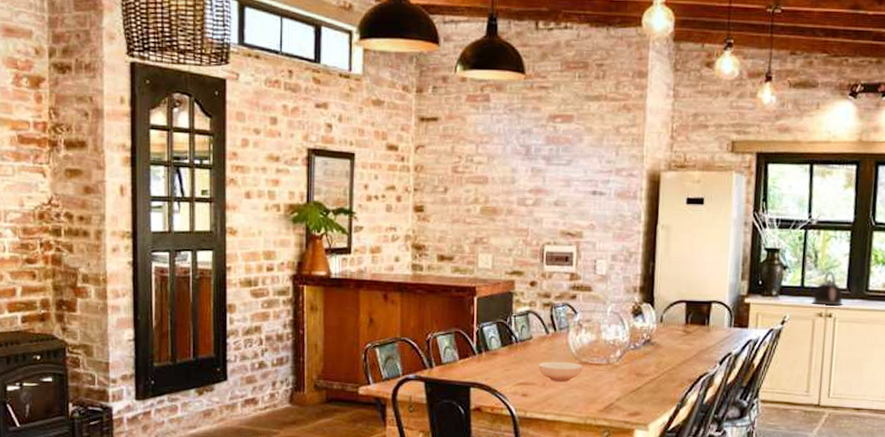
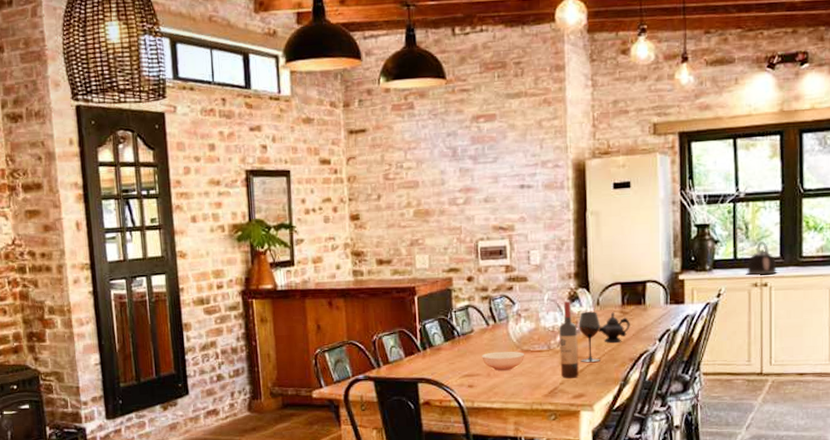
wine bottle: none [617,314,639,395] -> present [559,300,579,379]
wineglass: none [639,328,662,381] -> present [579,312,600,363]
teapot: none [659,330,692,362] -> present [598,312,630,343]

